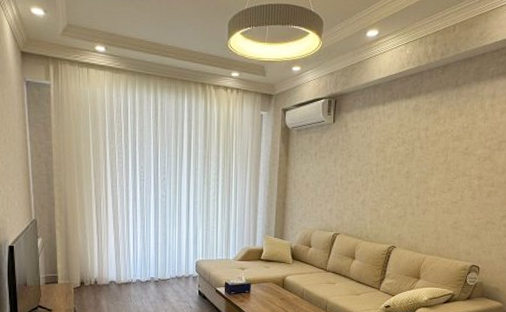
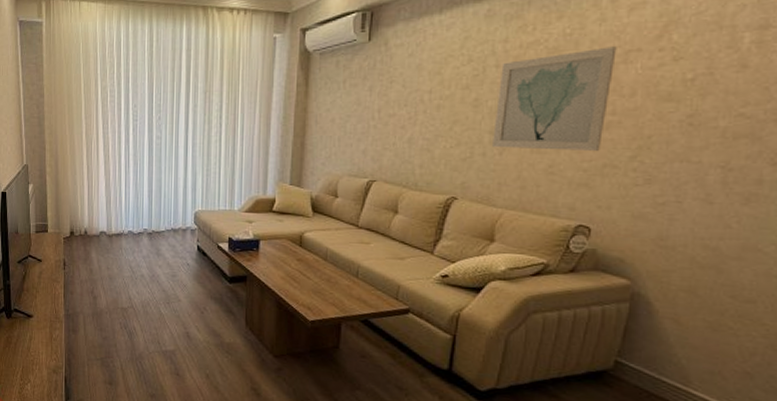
wall art: none [419,138,494,212] -> present [492,46,617,151]

